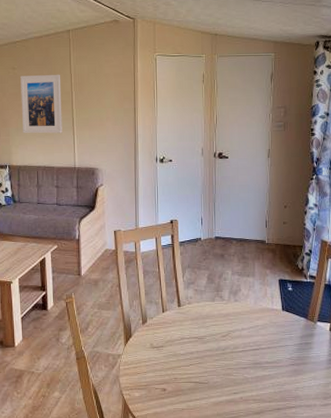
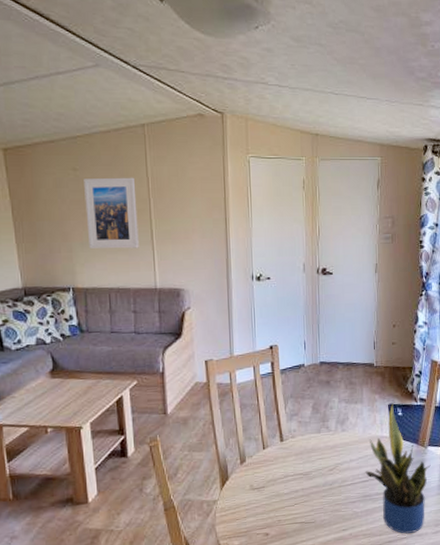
potted plant: none [256,277,320,403] -> present [365,402,431,534]

